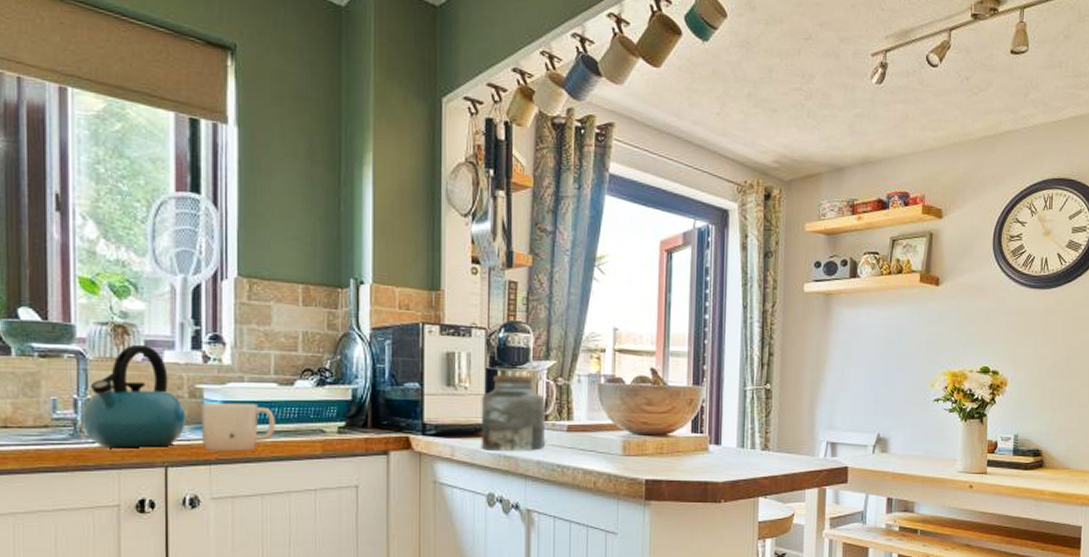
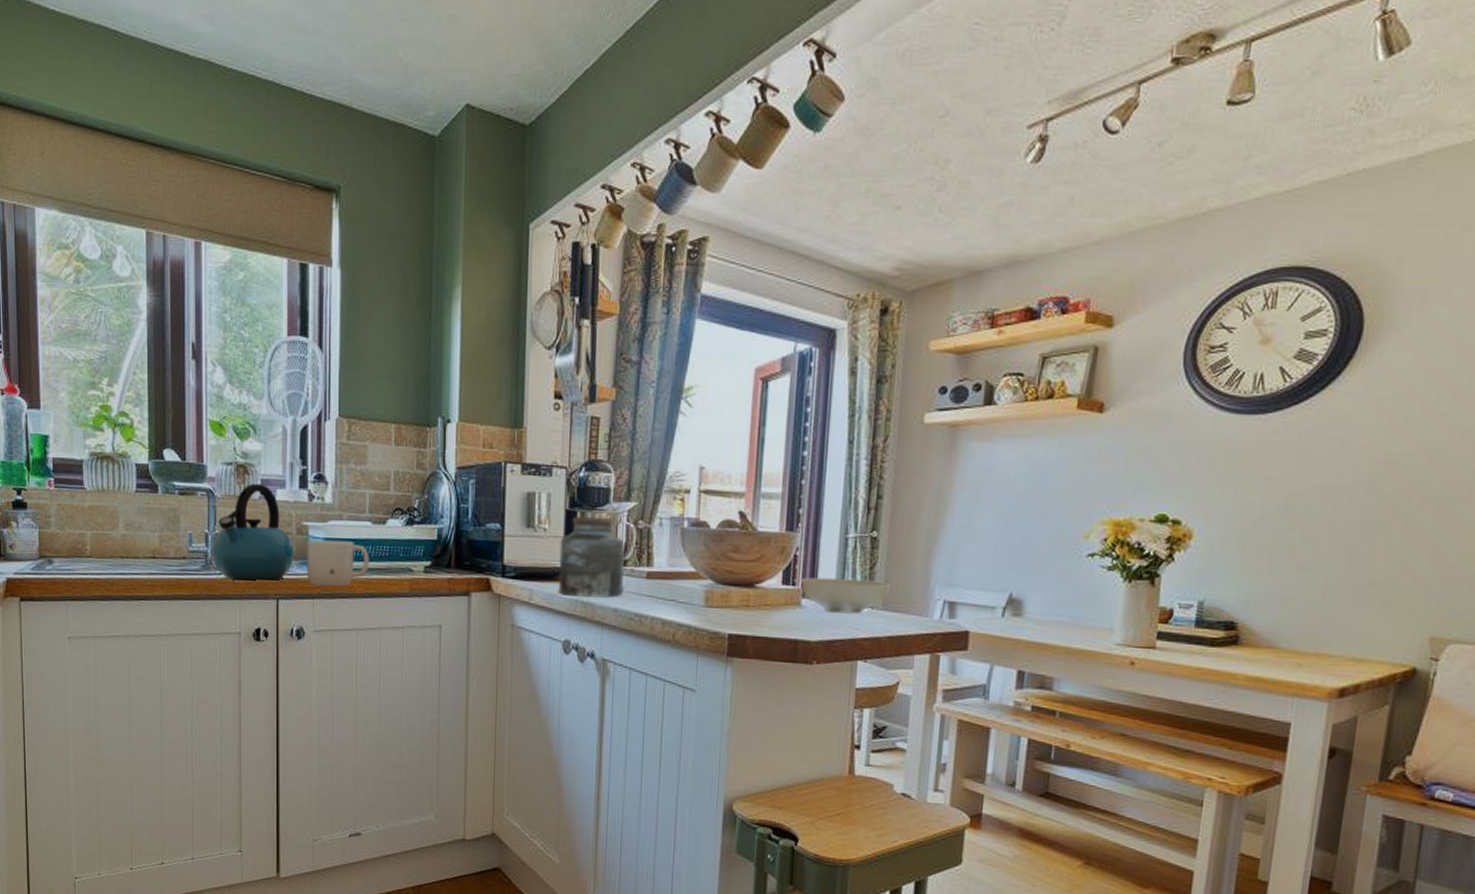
bowl: none [707,425,784,456] -> present [800,577,891,614]

